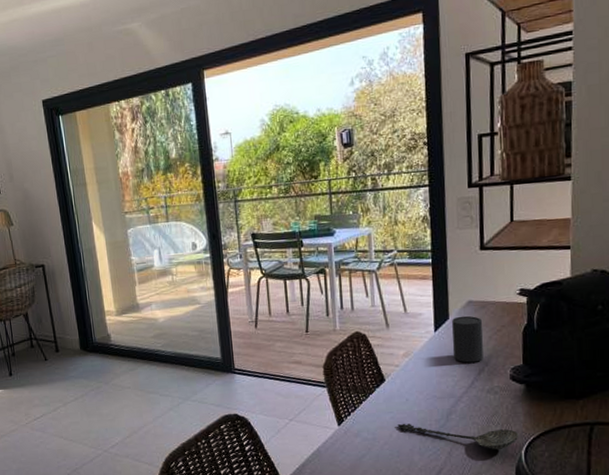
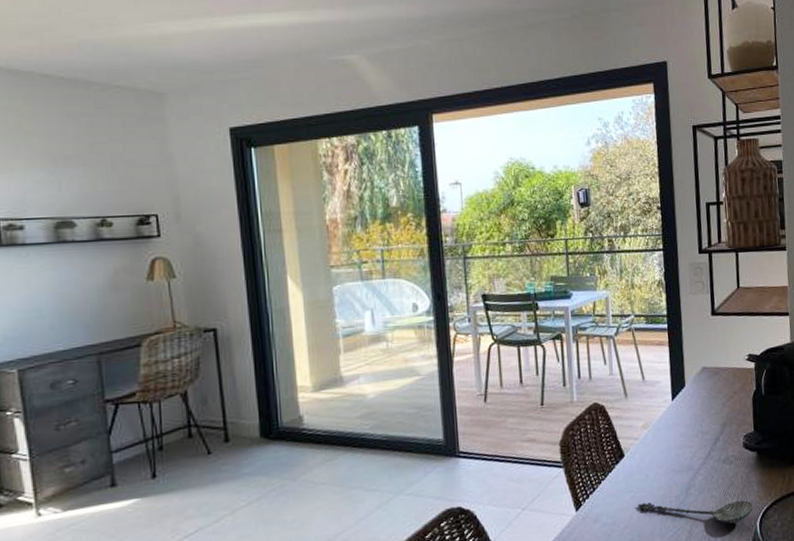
cup: present [452,315,483,363] -> none [688,382,718,432]

